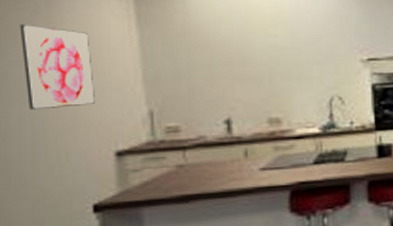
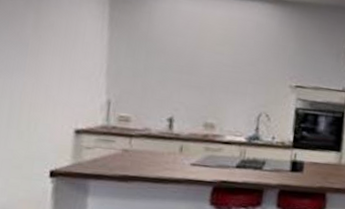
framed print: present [20,23,95,110] -> none [11,10,69,87]

